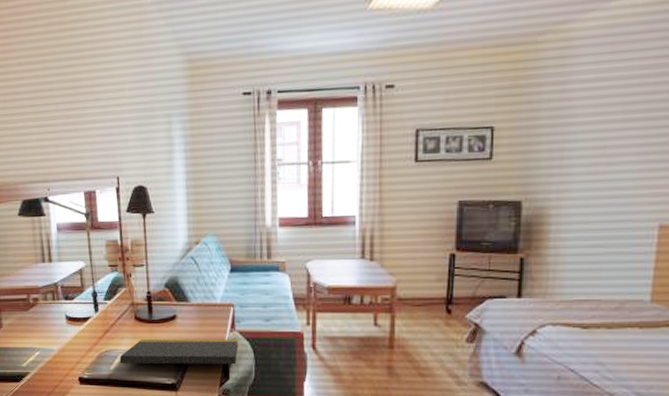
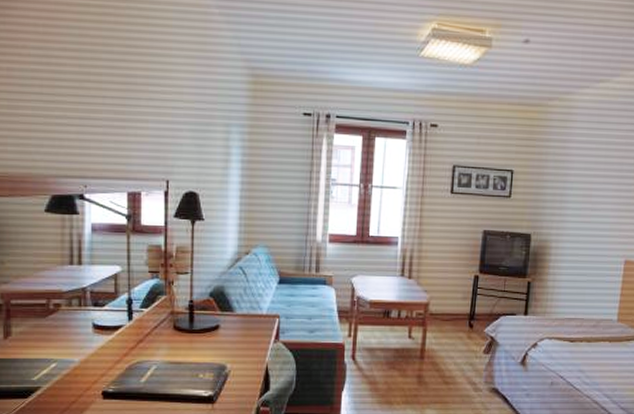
notepad: present [119,338,239,376] -> none [152,349,281,387]

